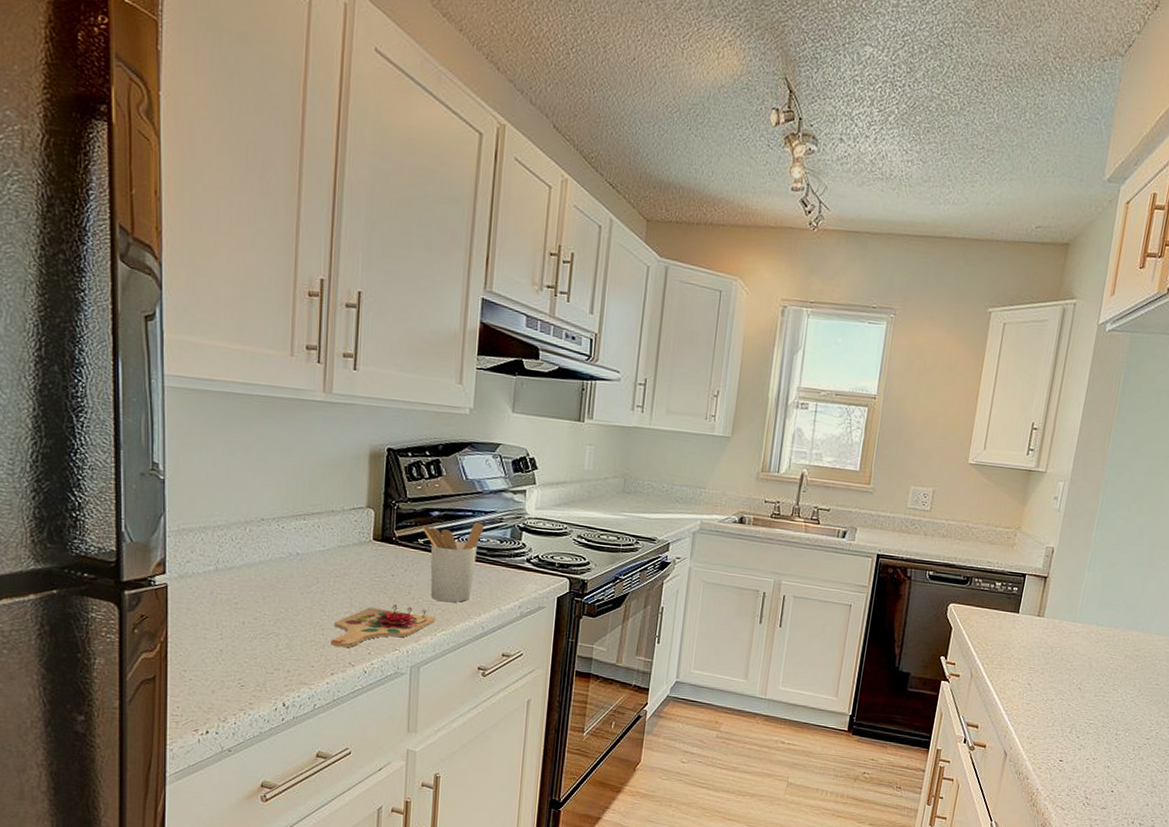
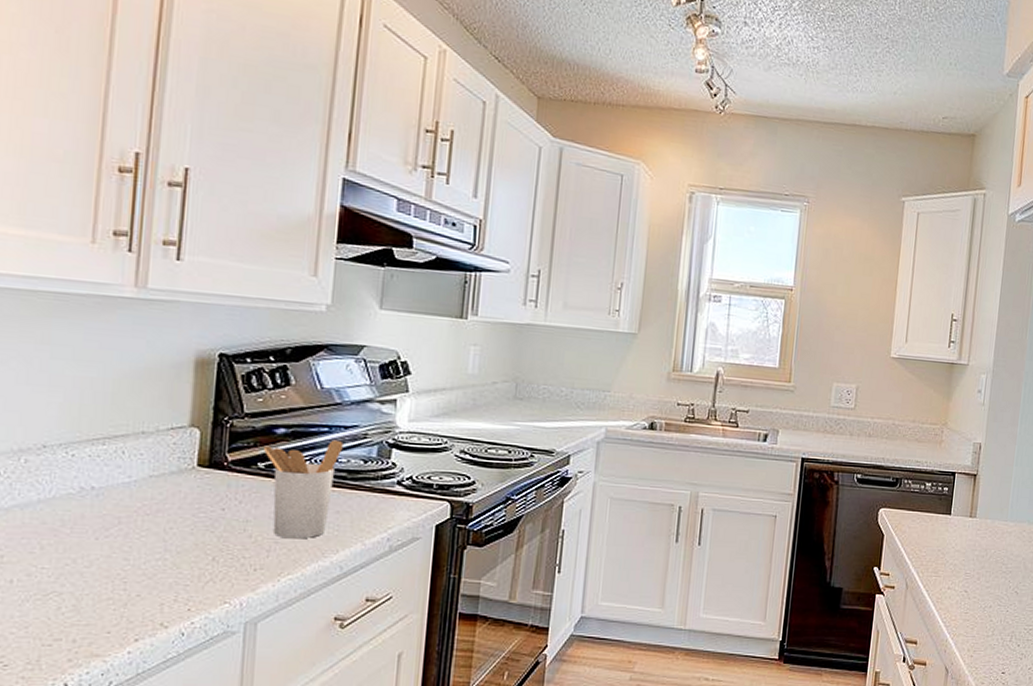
cutting board: present [331,605,436,648] -> none [135,546,279,605]

